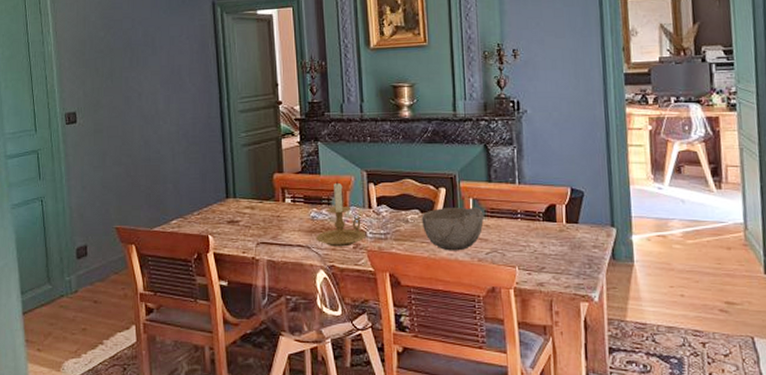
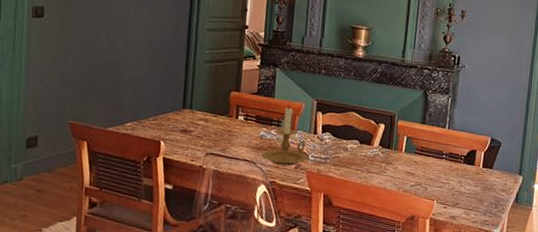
bowl: present [421,206,484,251] -> none [359,141,414,181]

